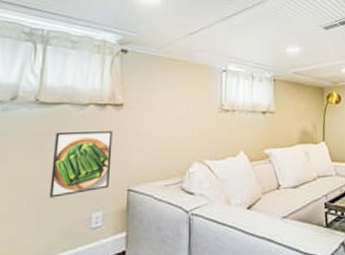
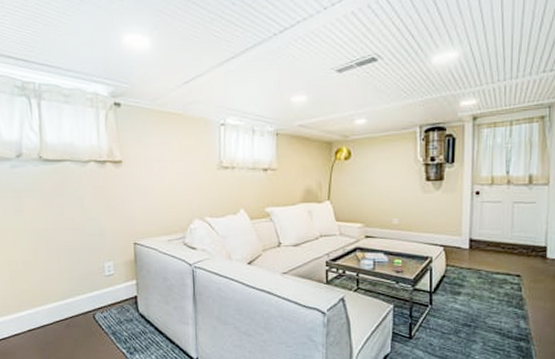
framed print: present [49,131,113,198] -> none [62,188,117,248]

